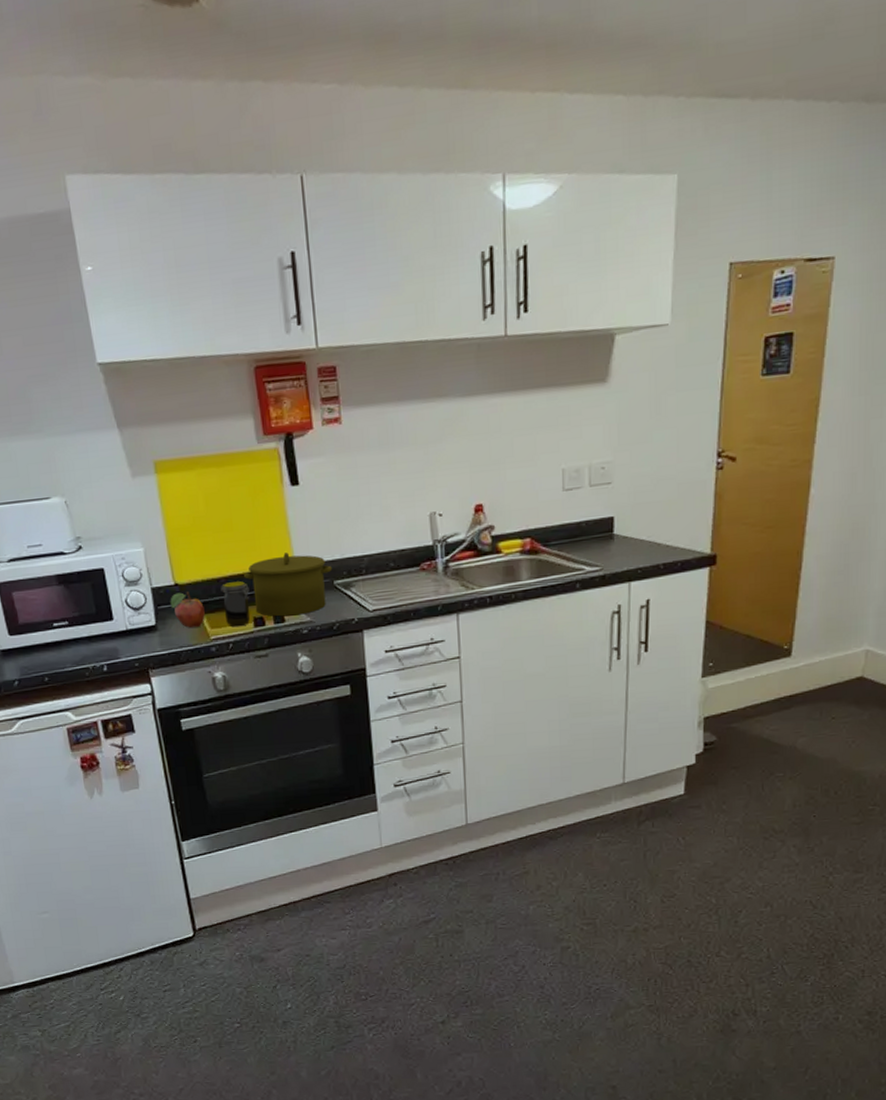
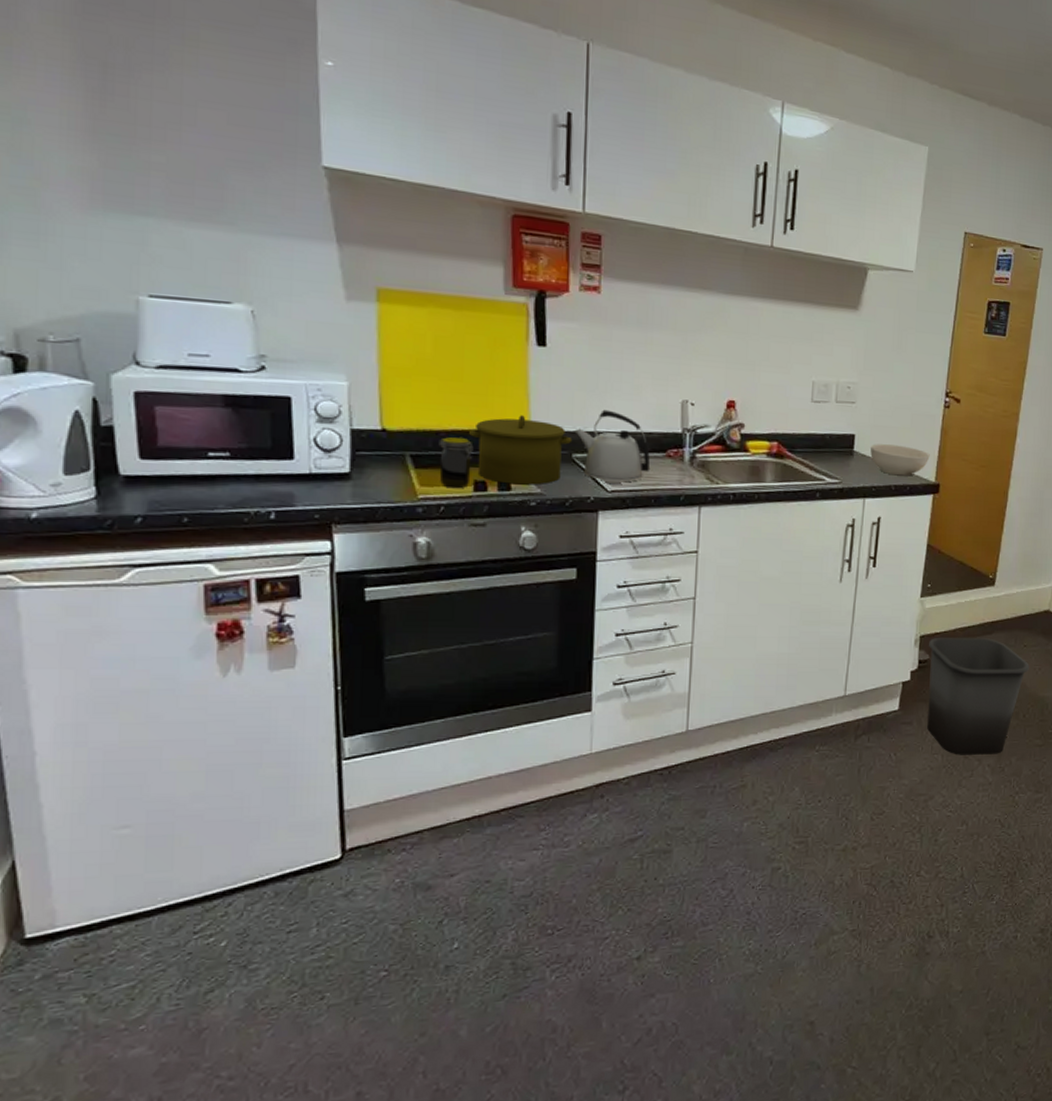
fruit: present [170,592,206,628] -> none [372,439,417,482]
kettle: none [333,534,407,604] -> present [574,409,651,484]
bowl: none [631,519,703,553] -> present [870,444,930,476]
waste bin: none [715,712,840,837] -> present [927,636,1029,755]

